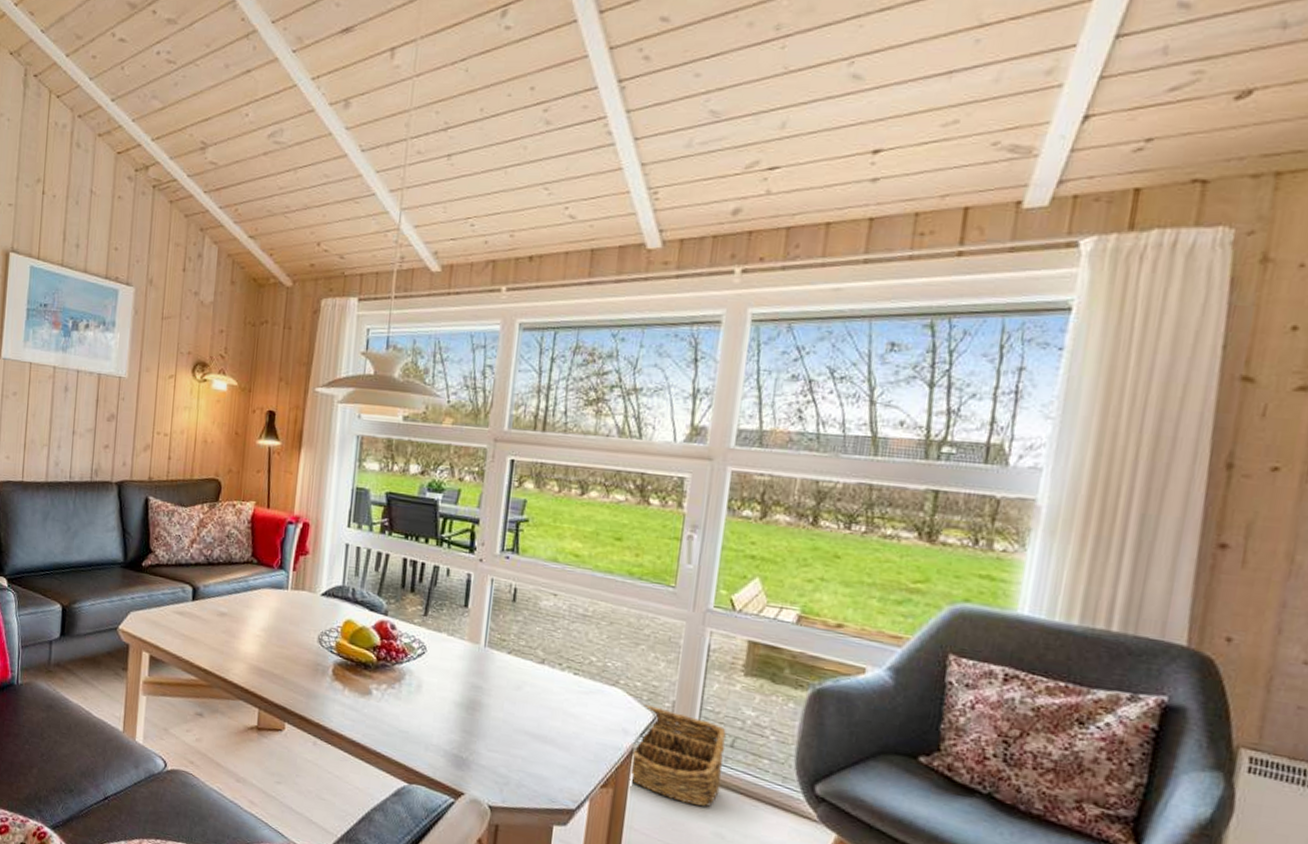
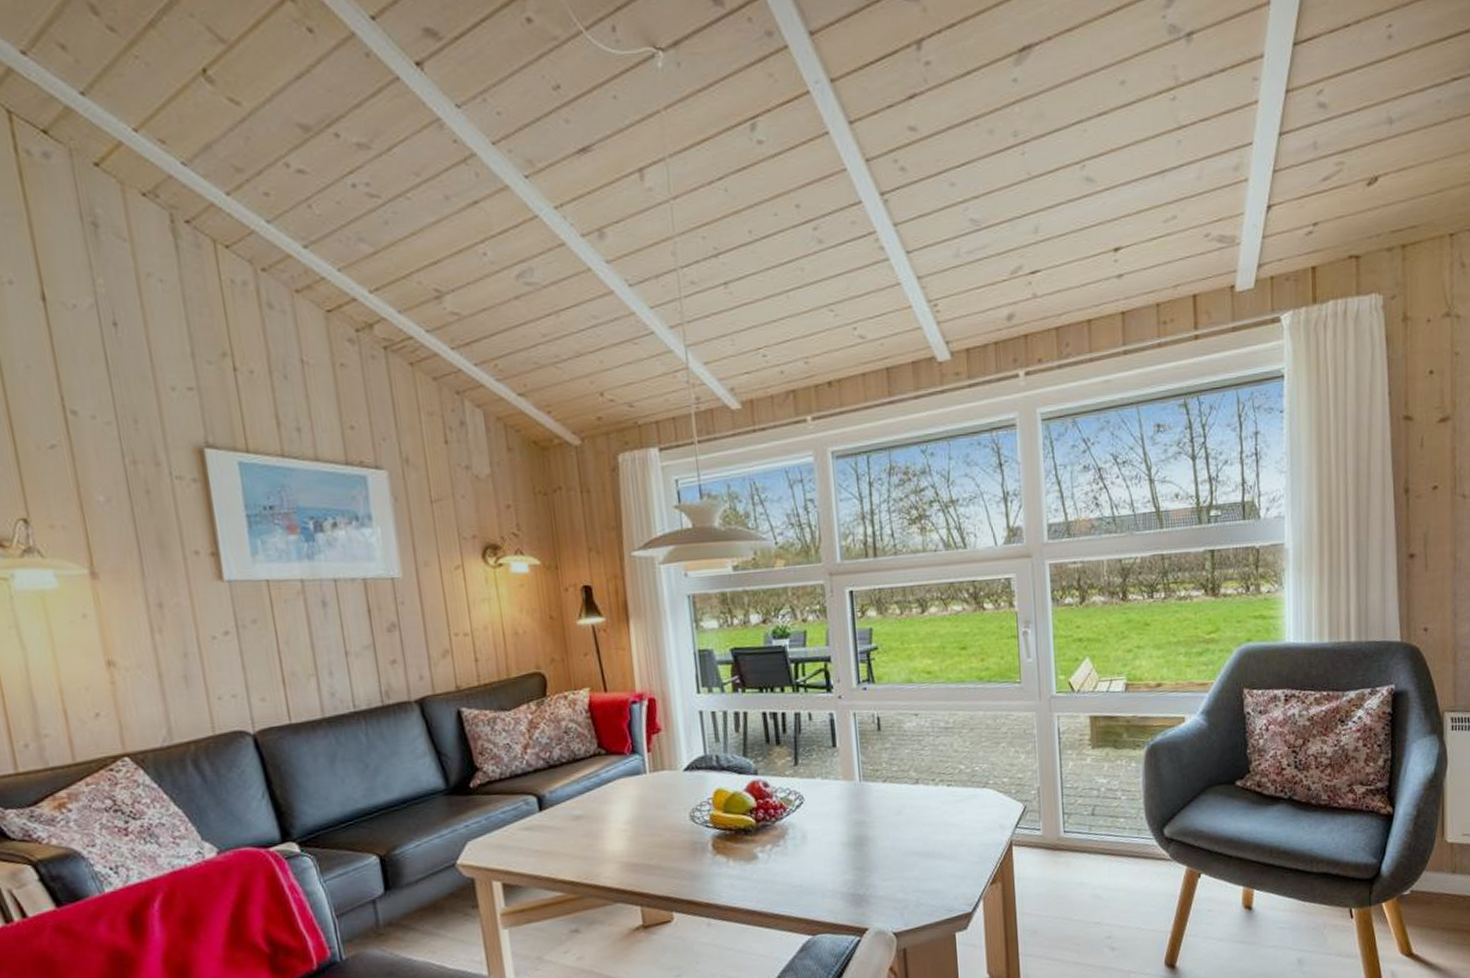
basket: present [629,705,726,807] -> none [1012,796,1090,877]

